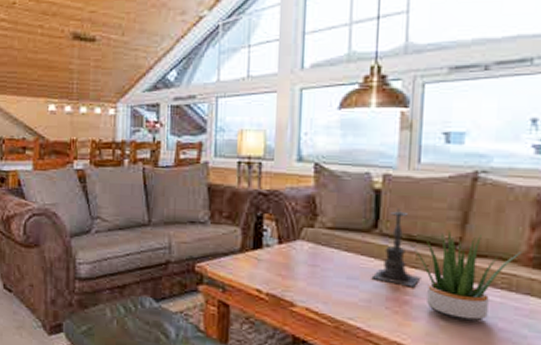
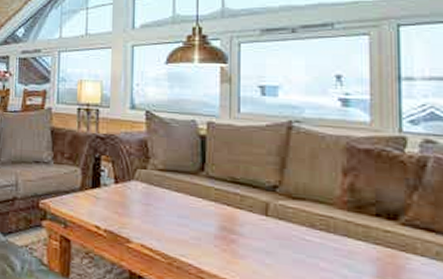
candle holder: present [371,208,421,288] -> none [200,153,246,227]
potted plant: present [407,230,522,321] -> none [232,173,336,261]

